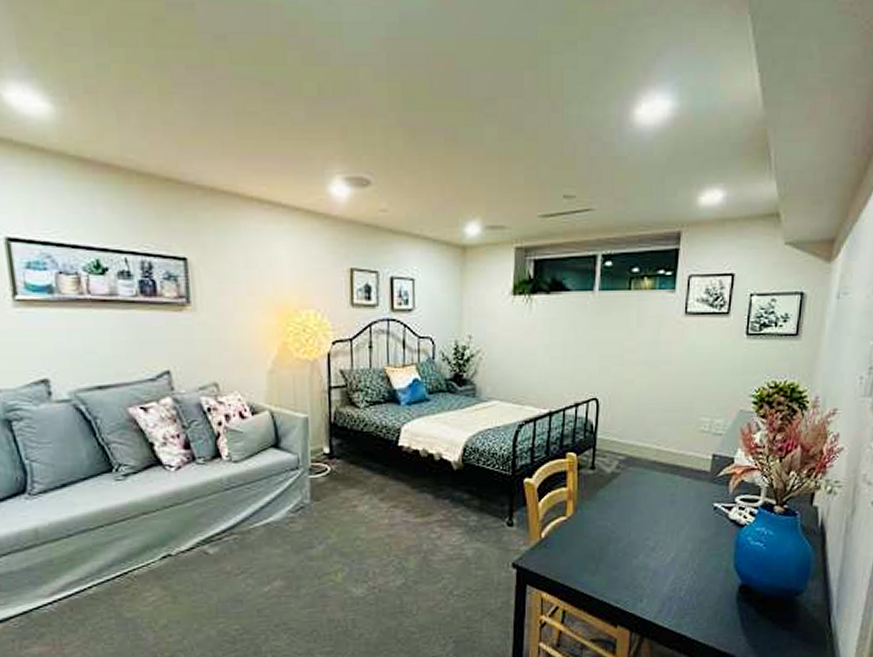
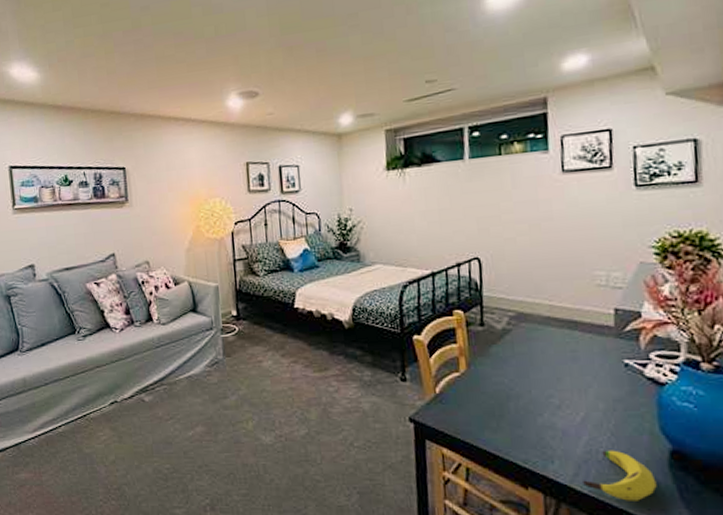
banana: none [665,587,725,632] -> present [583,450,657,501]

